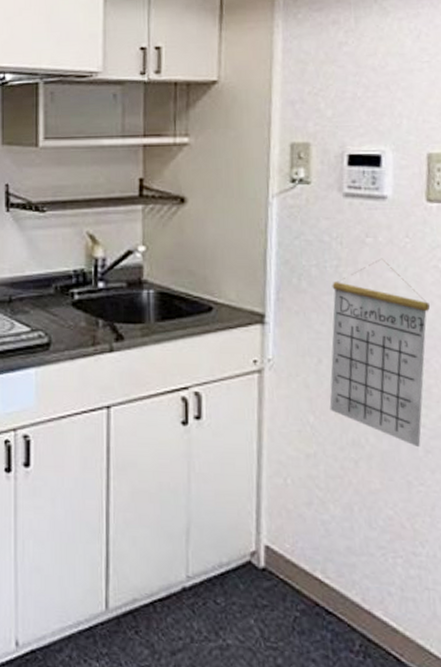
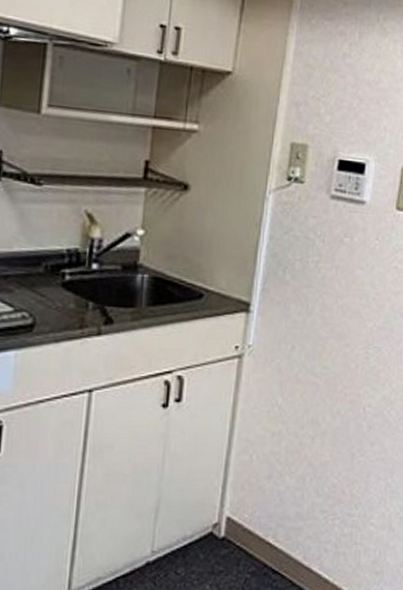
calendar: present [329,258,431,448] -> none [296,257,388,425]

